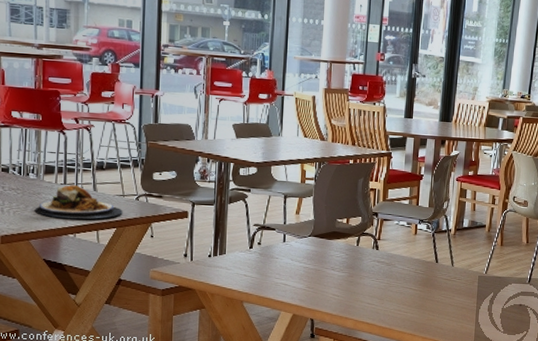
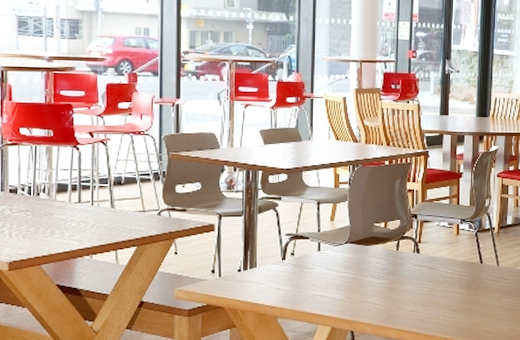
plate: present [34,185,123,220] -> none [46,203,144,240]

